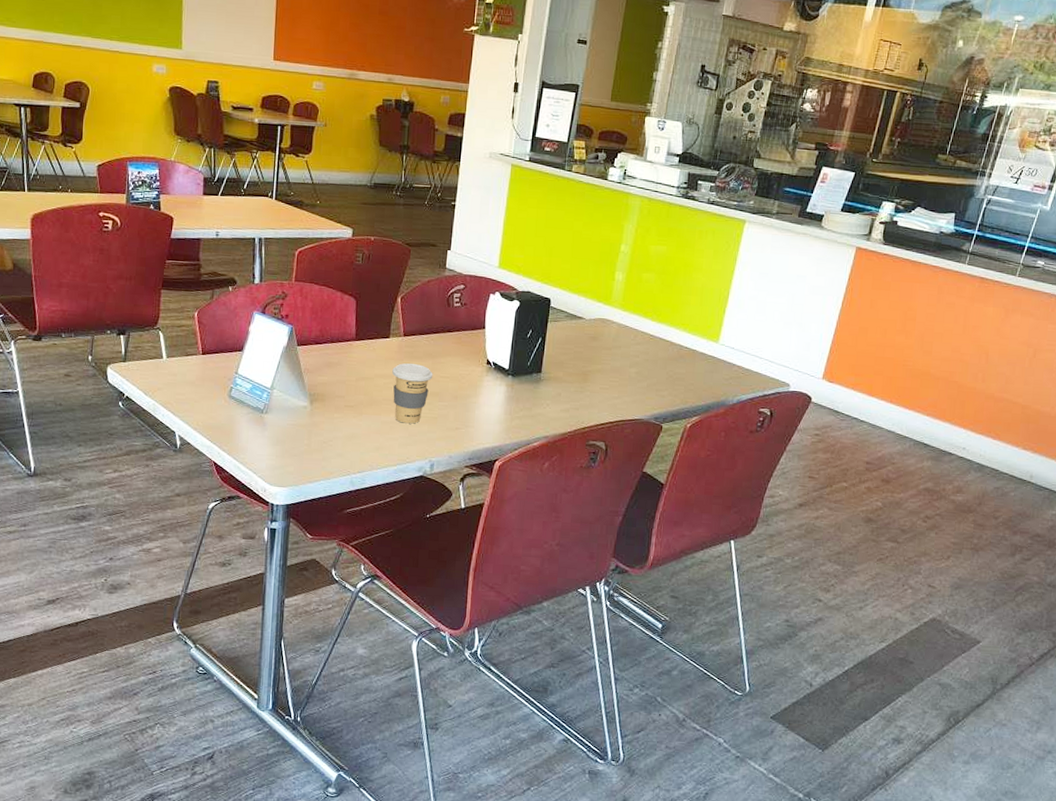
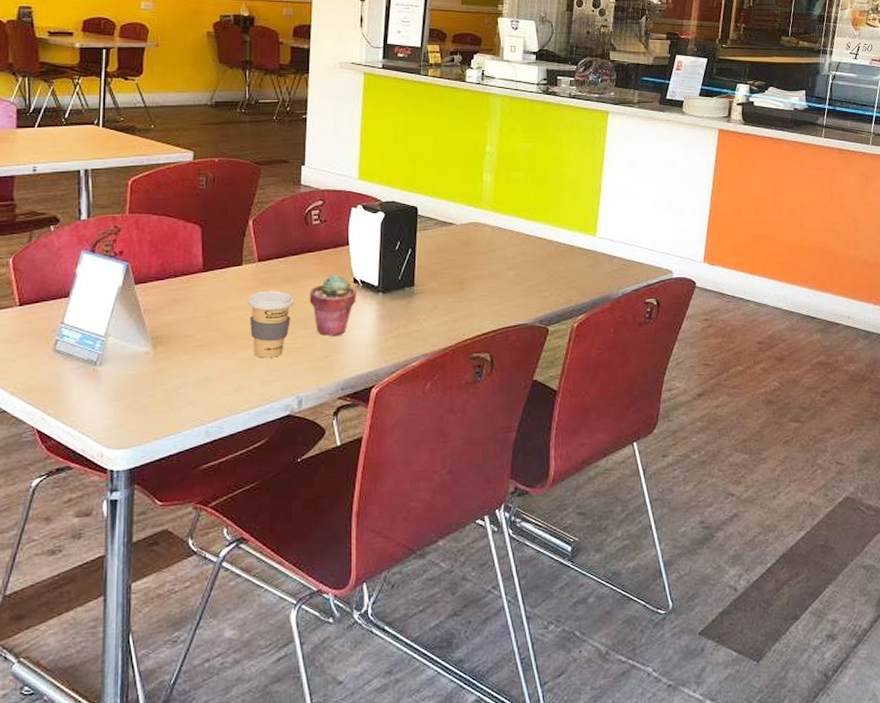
potted succulent: none [446,354,489,411] -> present [309,273,357,337]

